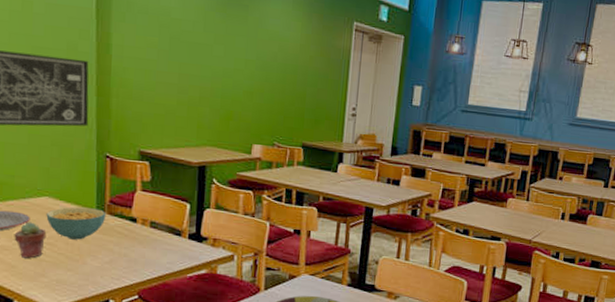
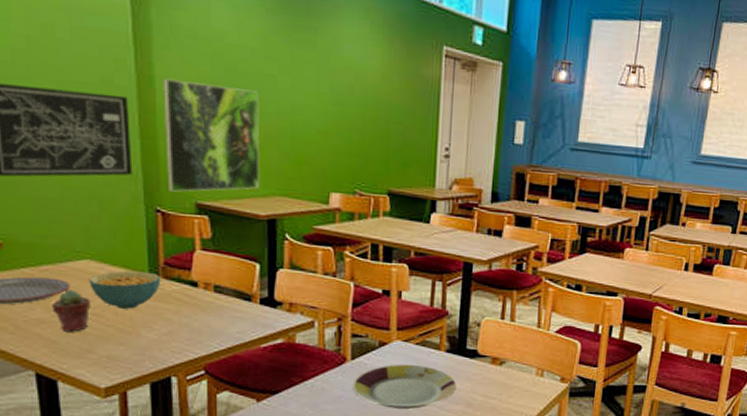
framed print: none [116,46,197,141] -> present [163,78,260,192]

